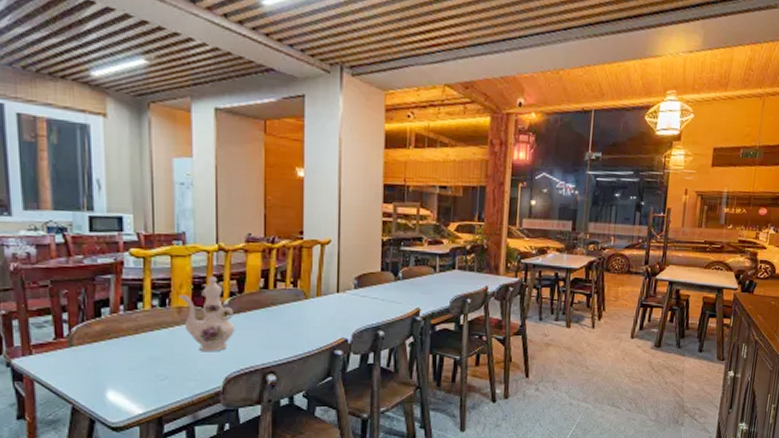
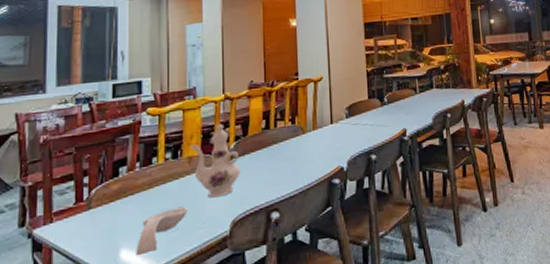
spoon rest: none [123,357,178,399] -> present [136,207,188,256]

